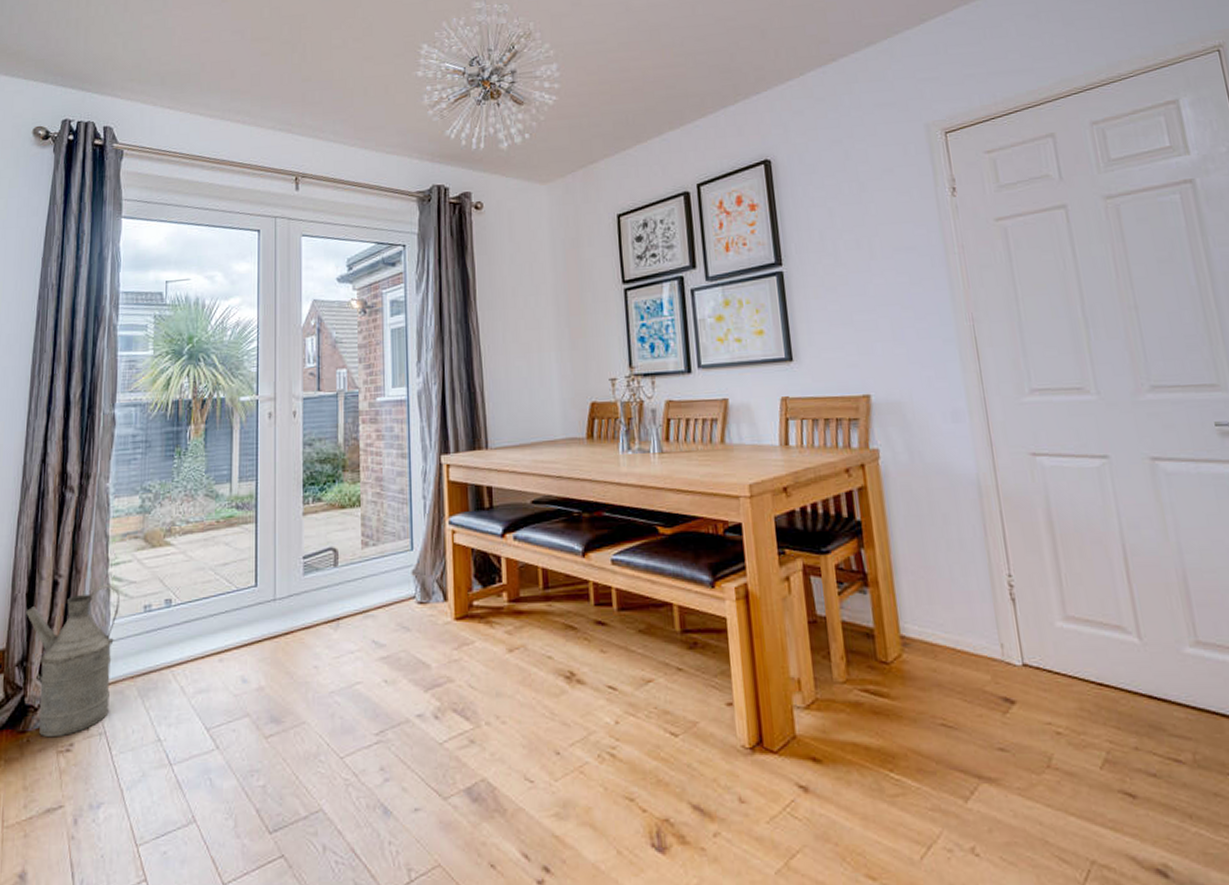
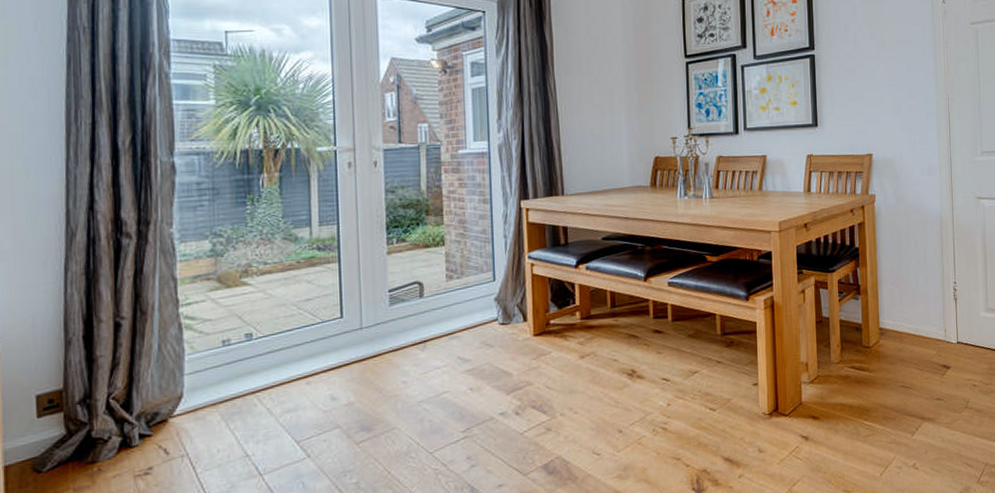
watering can: present [25,583,120,738] -> none [83,322,194,465]

